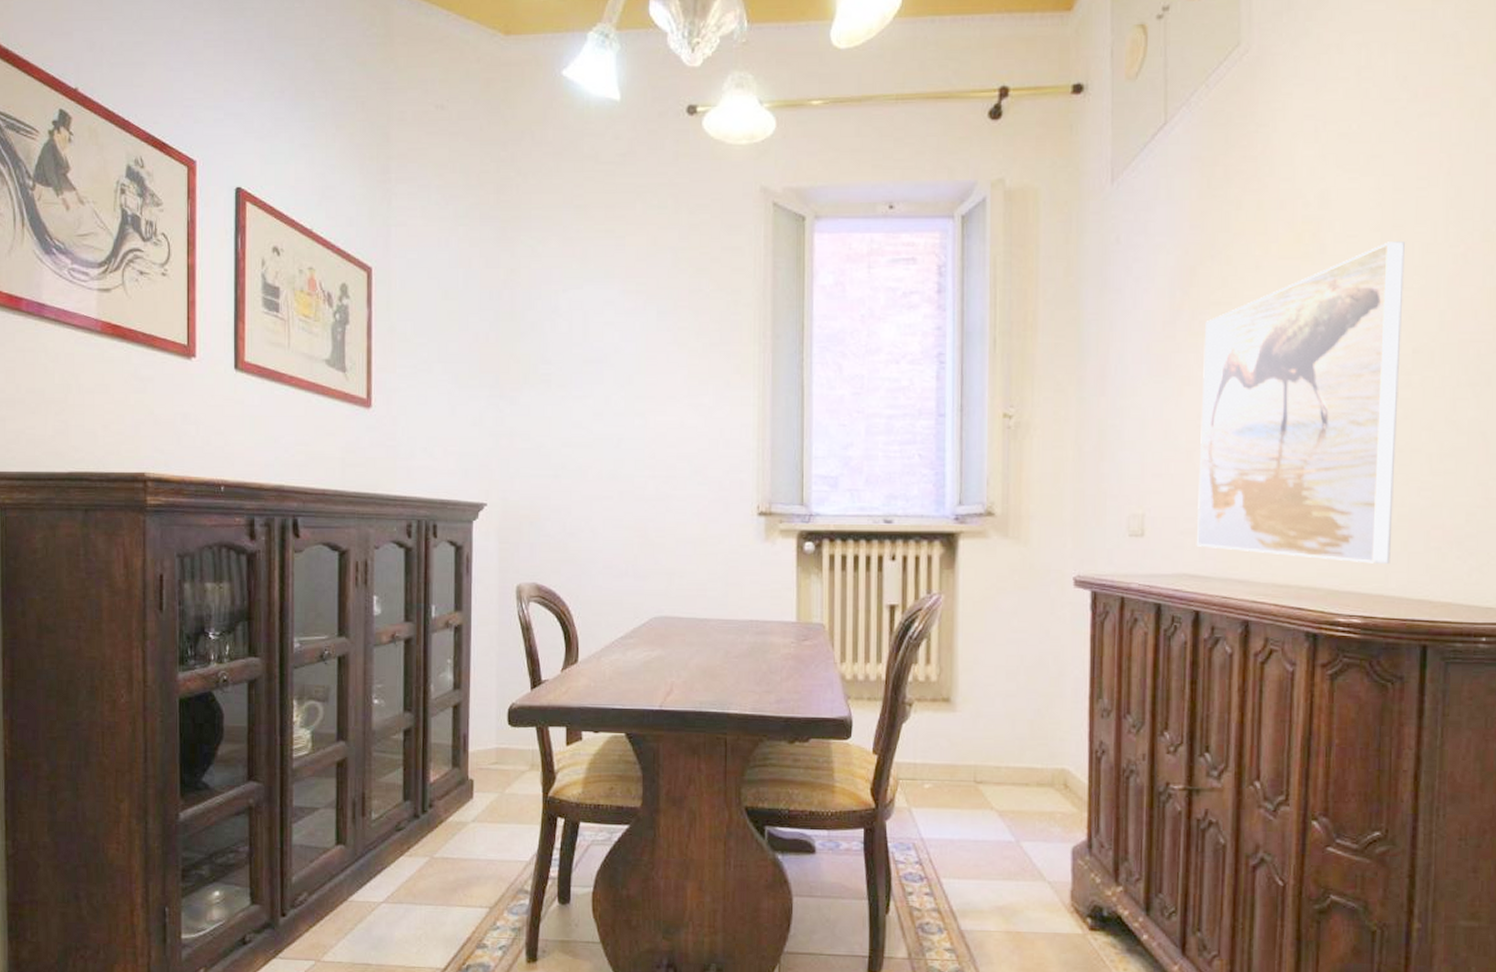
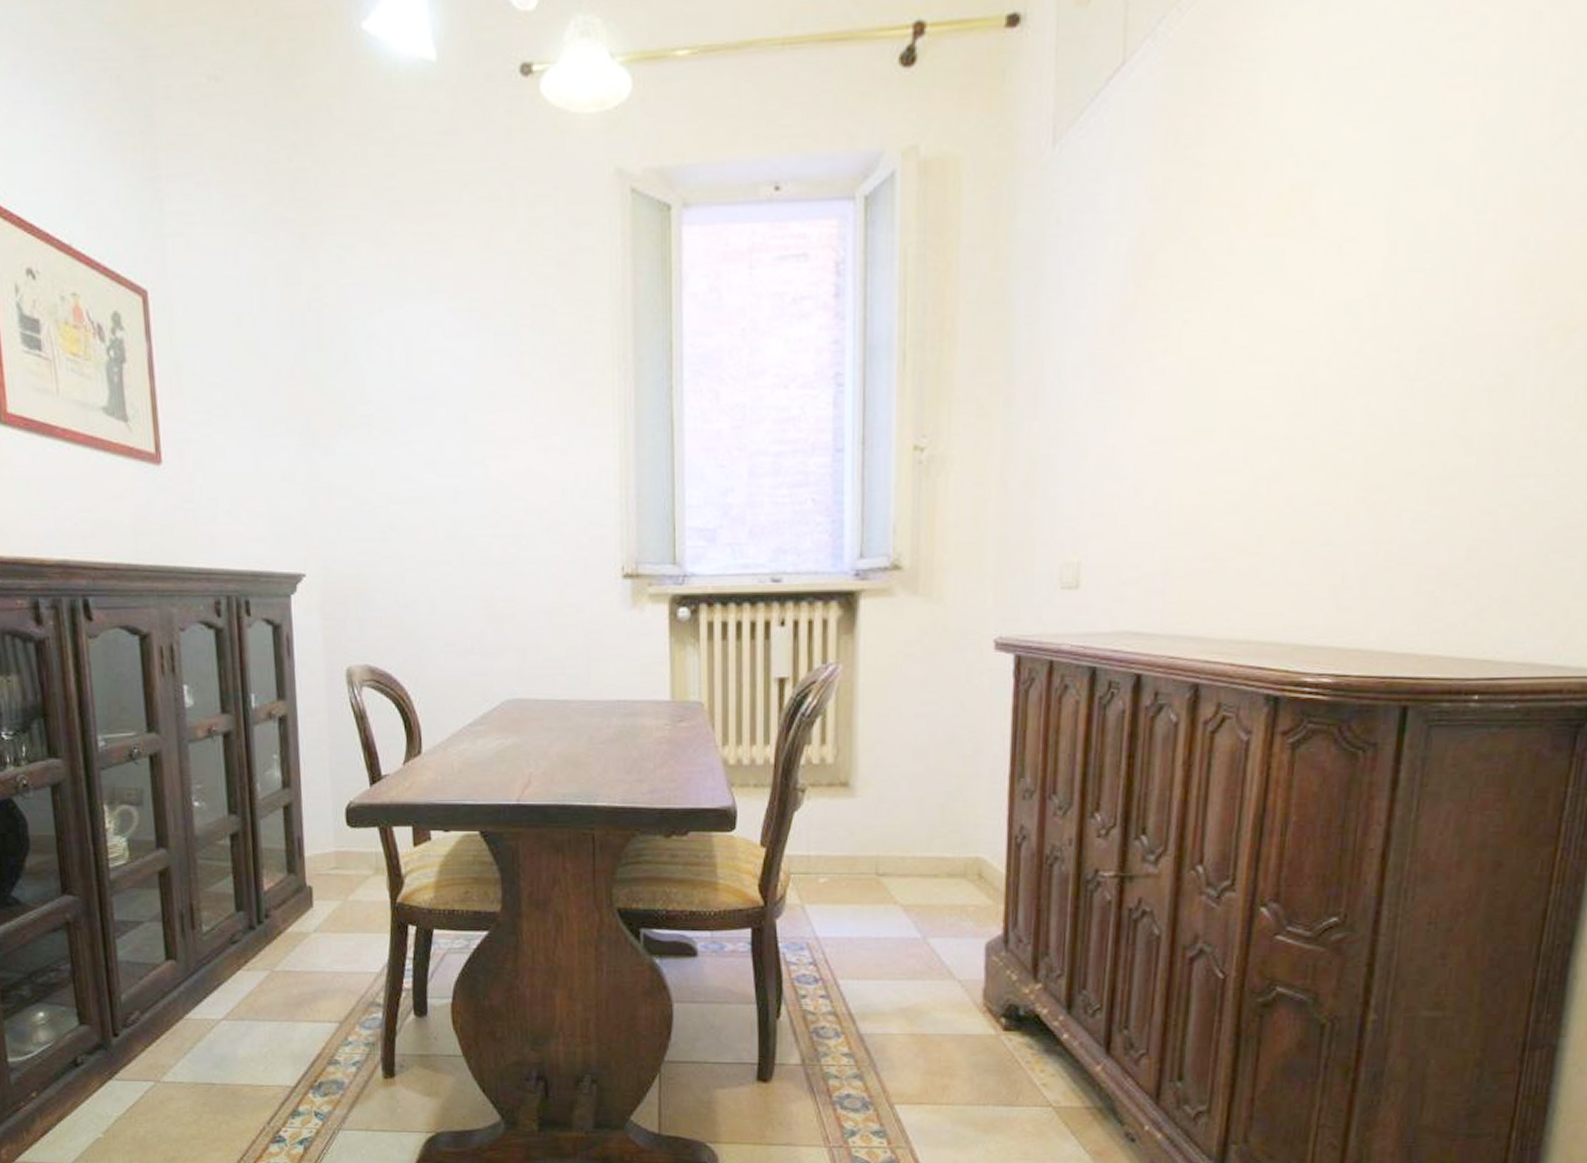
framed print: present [1196,241,1405,564] -> none [1140,209,1419,613]

